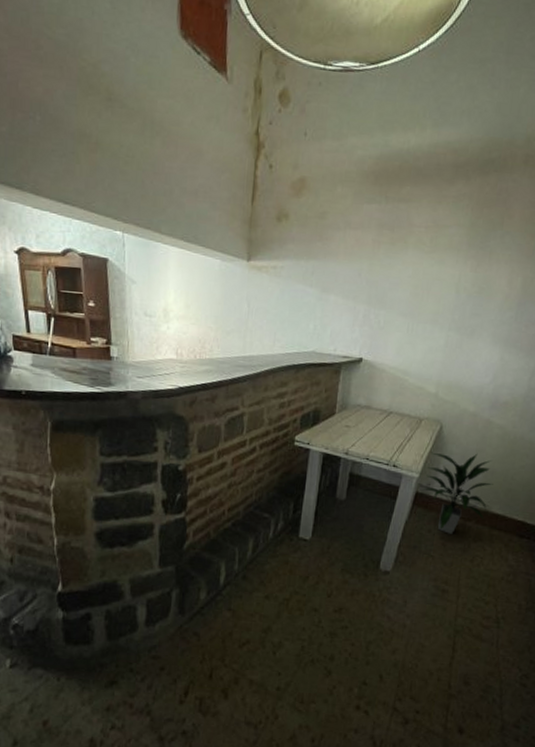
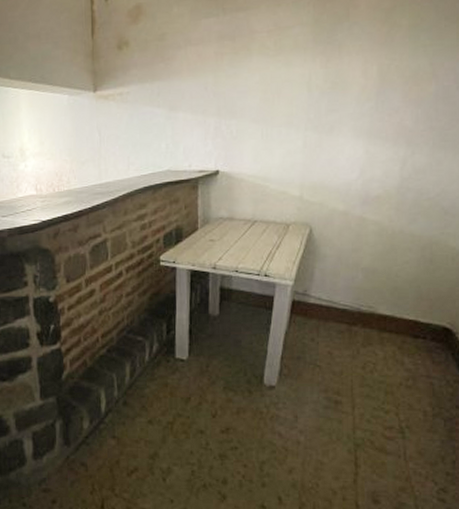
indoor plant: present [422,453,493,534] -> none [299,253,376,341]

